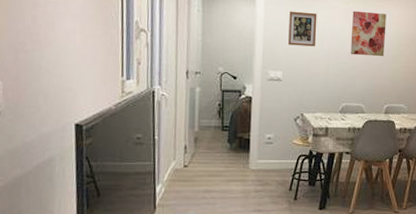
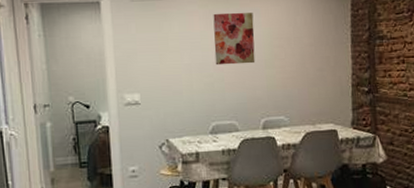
picture frame: present [288,11,317,47] -> none [141,21,175,63]

